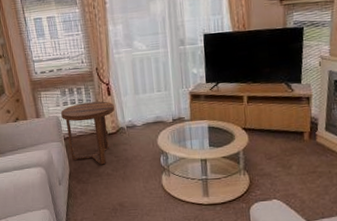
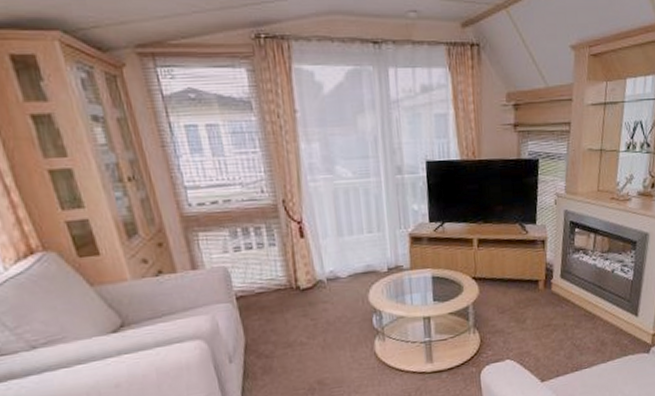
side table: present [61,101,115,165] -> none [231,245,310,332]

